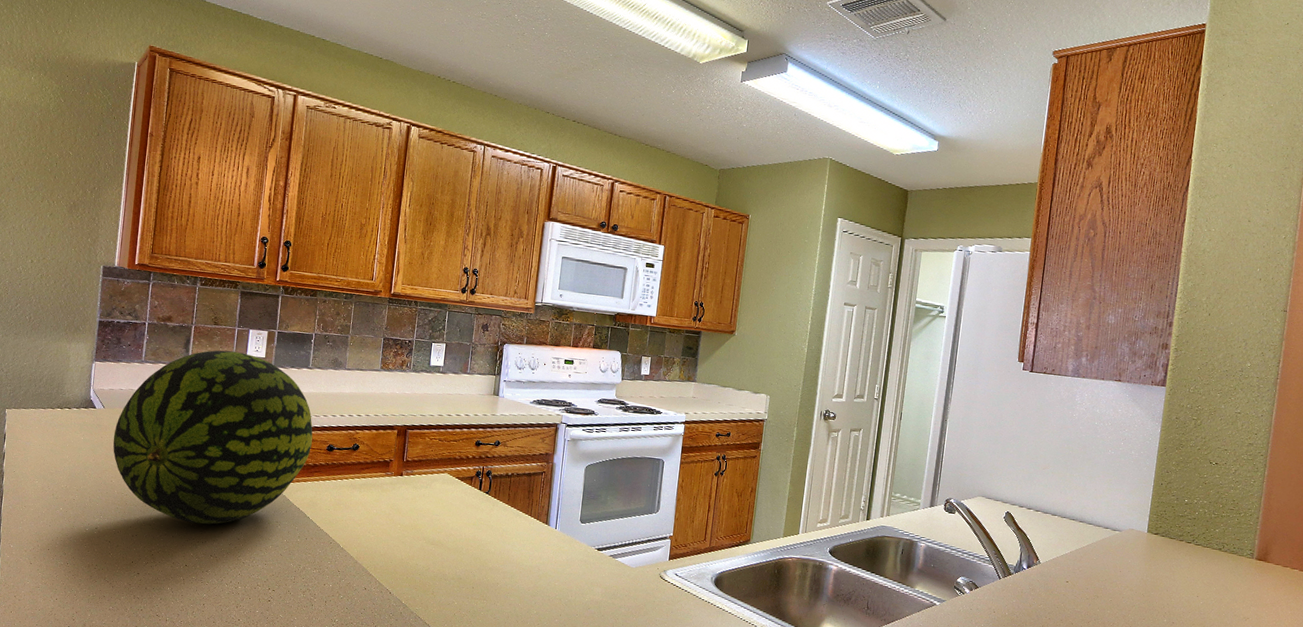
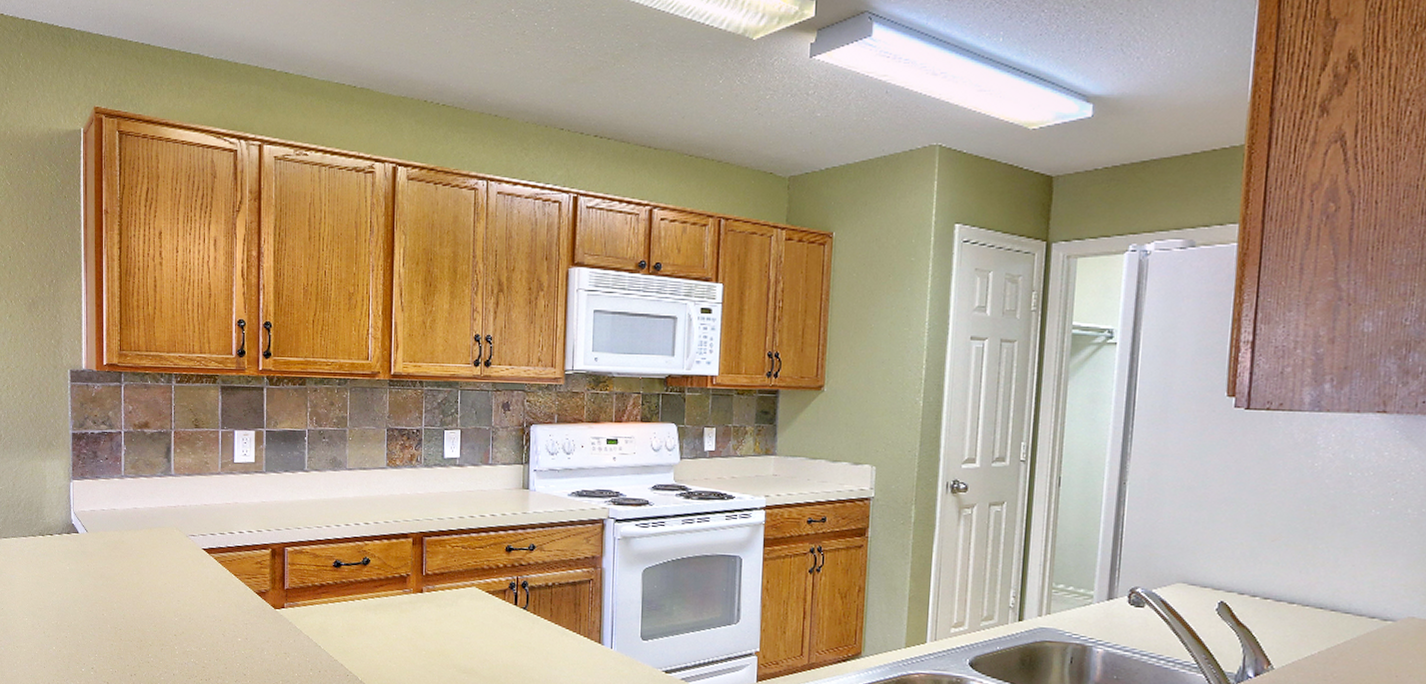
fruit: present [113,350,313,525] -> none [100,457,316,659]

